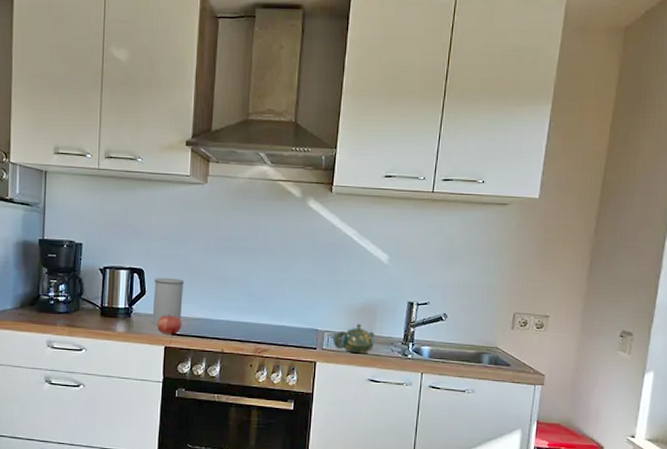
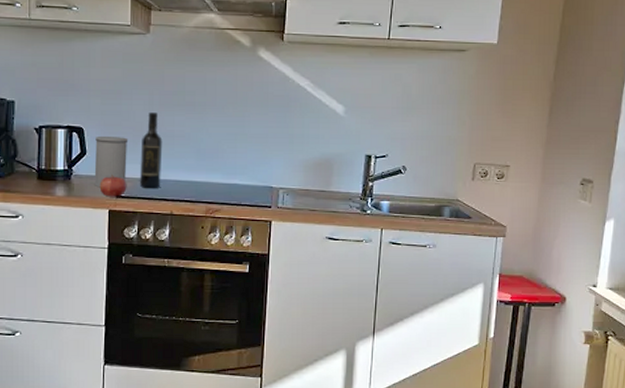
wine bottle: none [193,257,216,328] -> present [139,112,163,188]
tea set: present [332,323,374,354] -> none [288,179,332,211]

